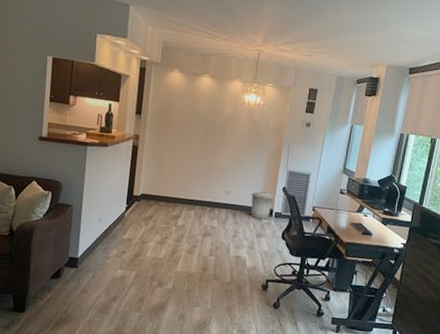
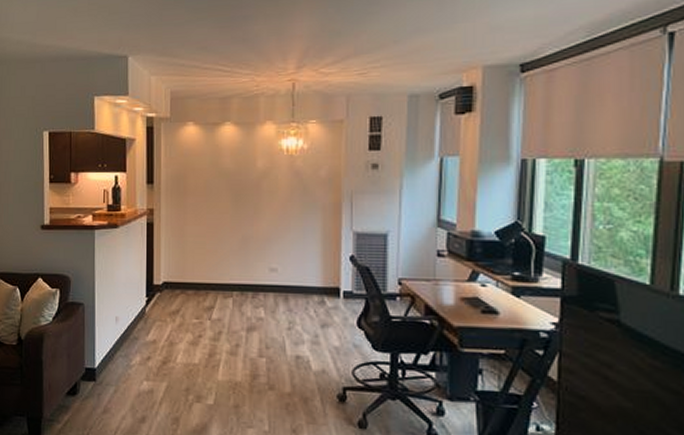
trash can: present [251,191,275,220] -> none [306,264,340,303]

